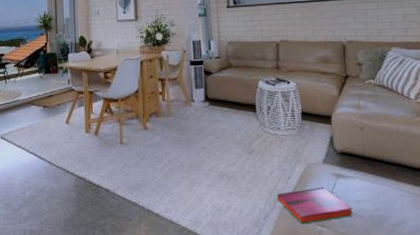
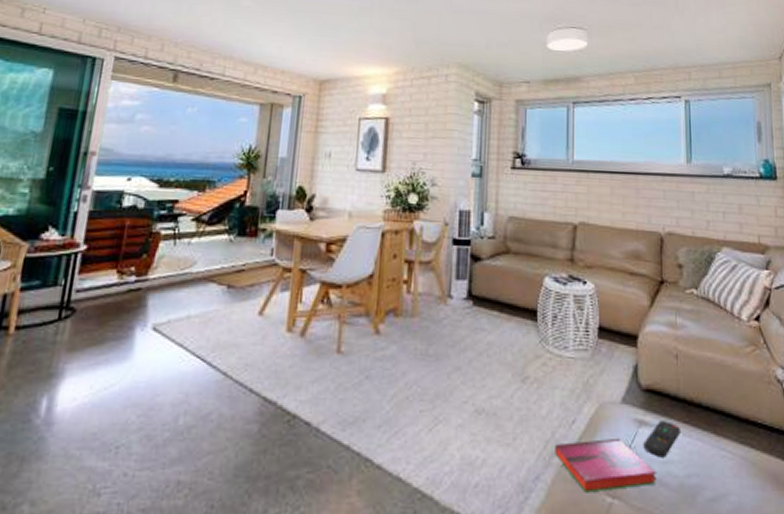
remote control: none [341,173,368,198] -> present [643,421,680,458]

